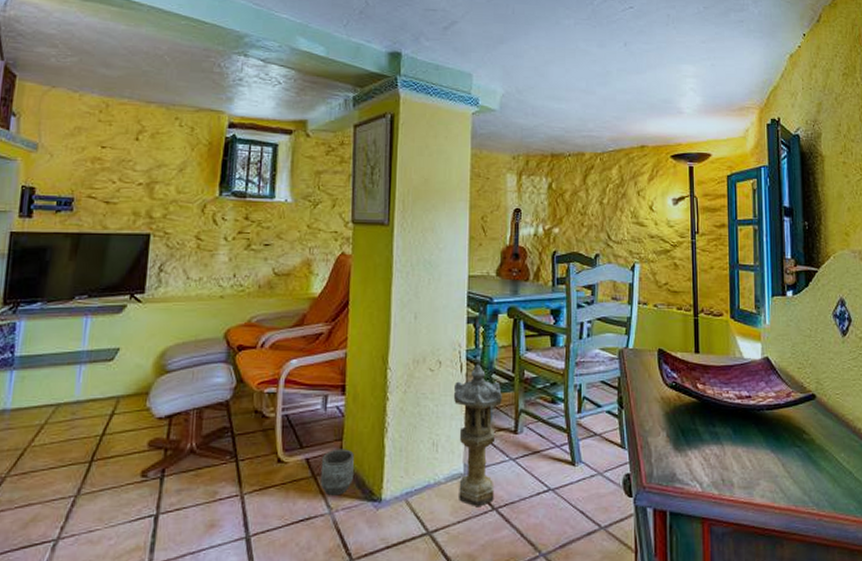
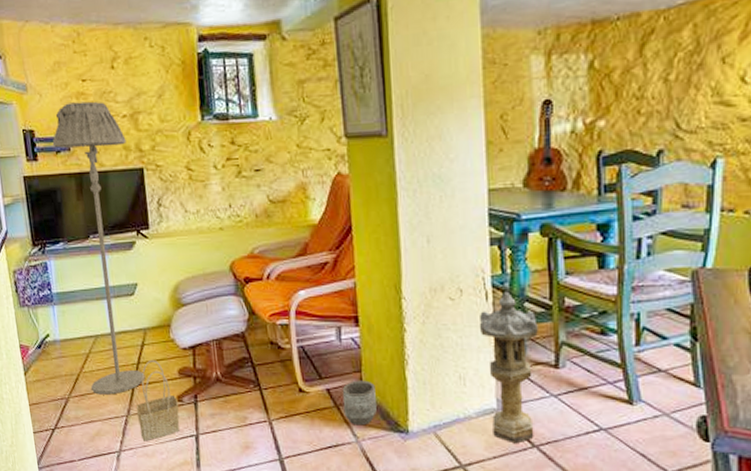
floor lamp: none [38,166,137,472] -> present [52,101,145,395]
basket: none [88,430,141,526] -> present [136,359,180,442]

